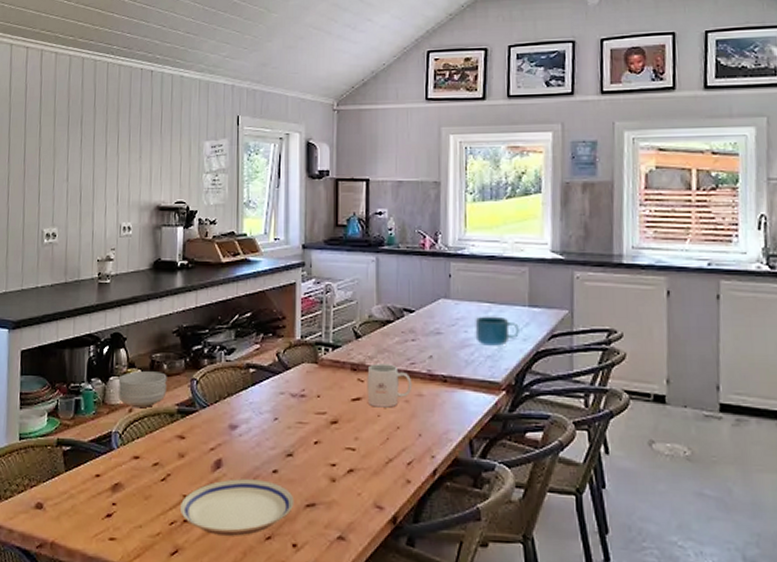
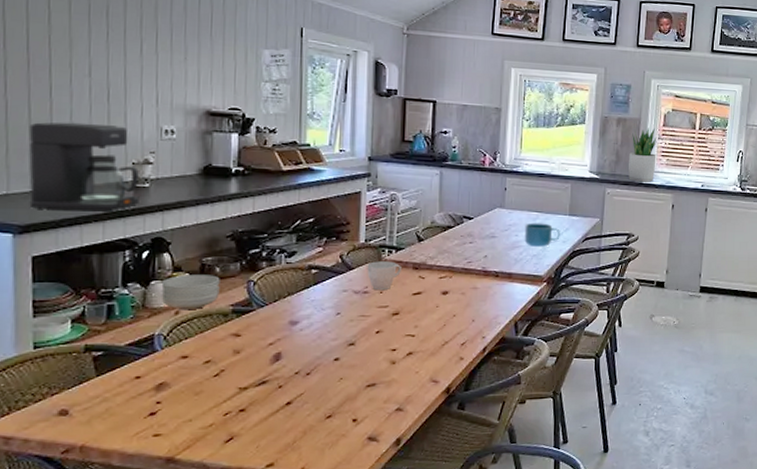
coffee maker: none [20,224,102,308] -> present [28,122,139,212]
plate: present [181,479,294,536] -> none [236,368,355,420]
cup: none [303,360,340,395] -> present [367,261,403,291]
mug: present [367,364,413,408] -> none [427,263,469,300]
planter: none [601,192,640,262] -> present [628,128,657,182]

